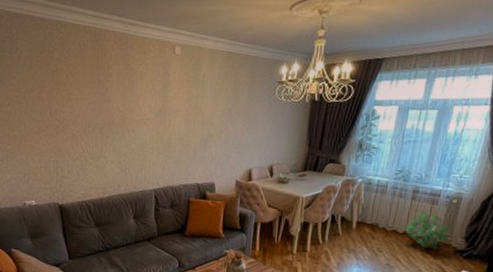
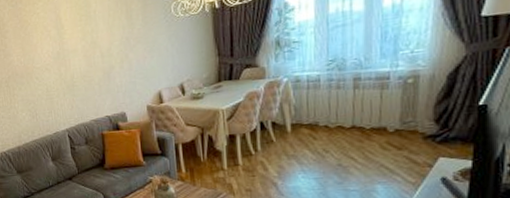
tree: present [404,212,451,249] -> none [350,99,412,141]

